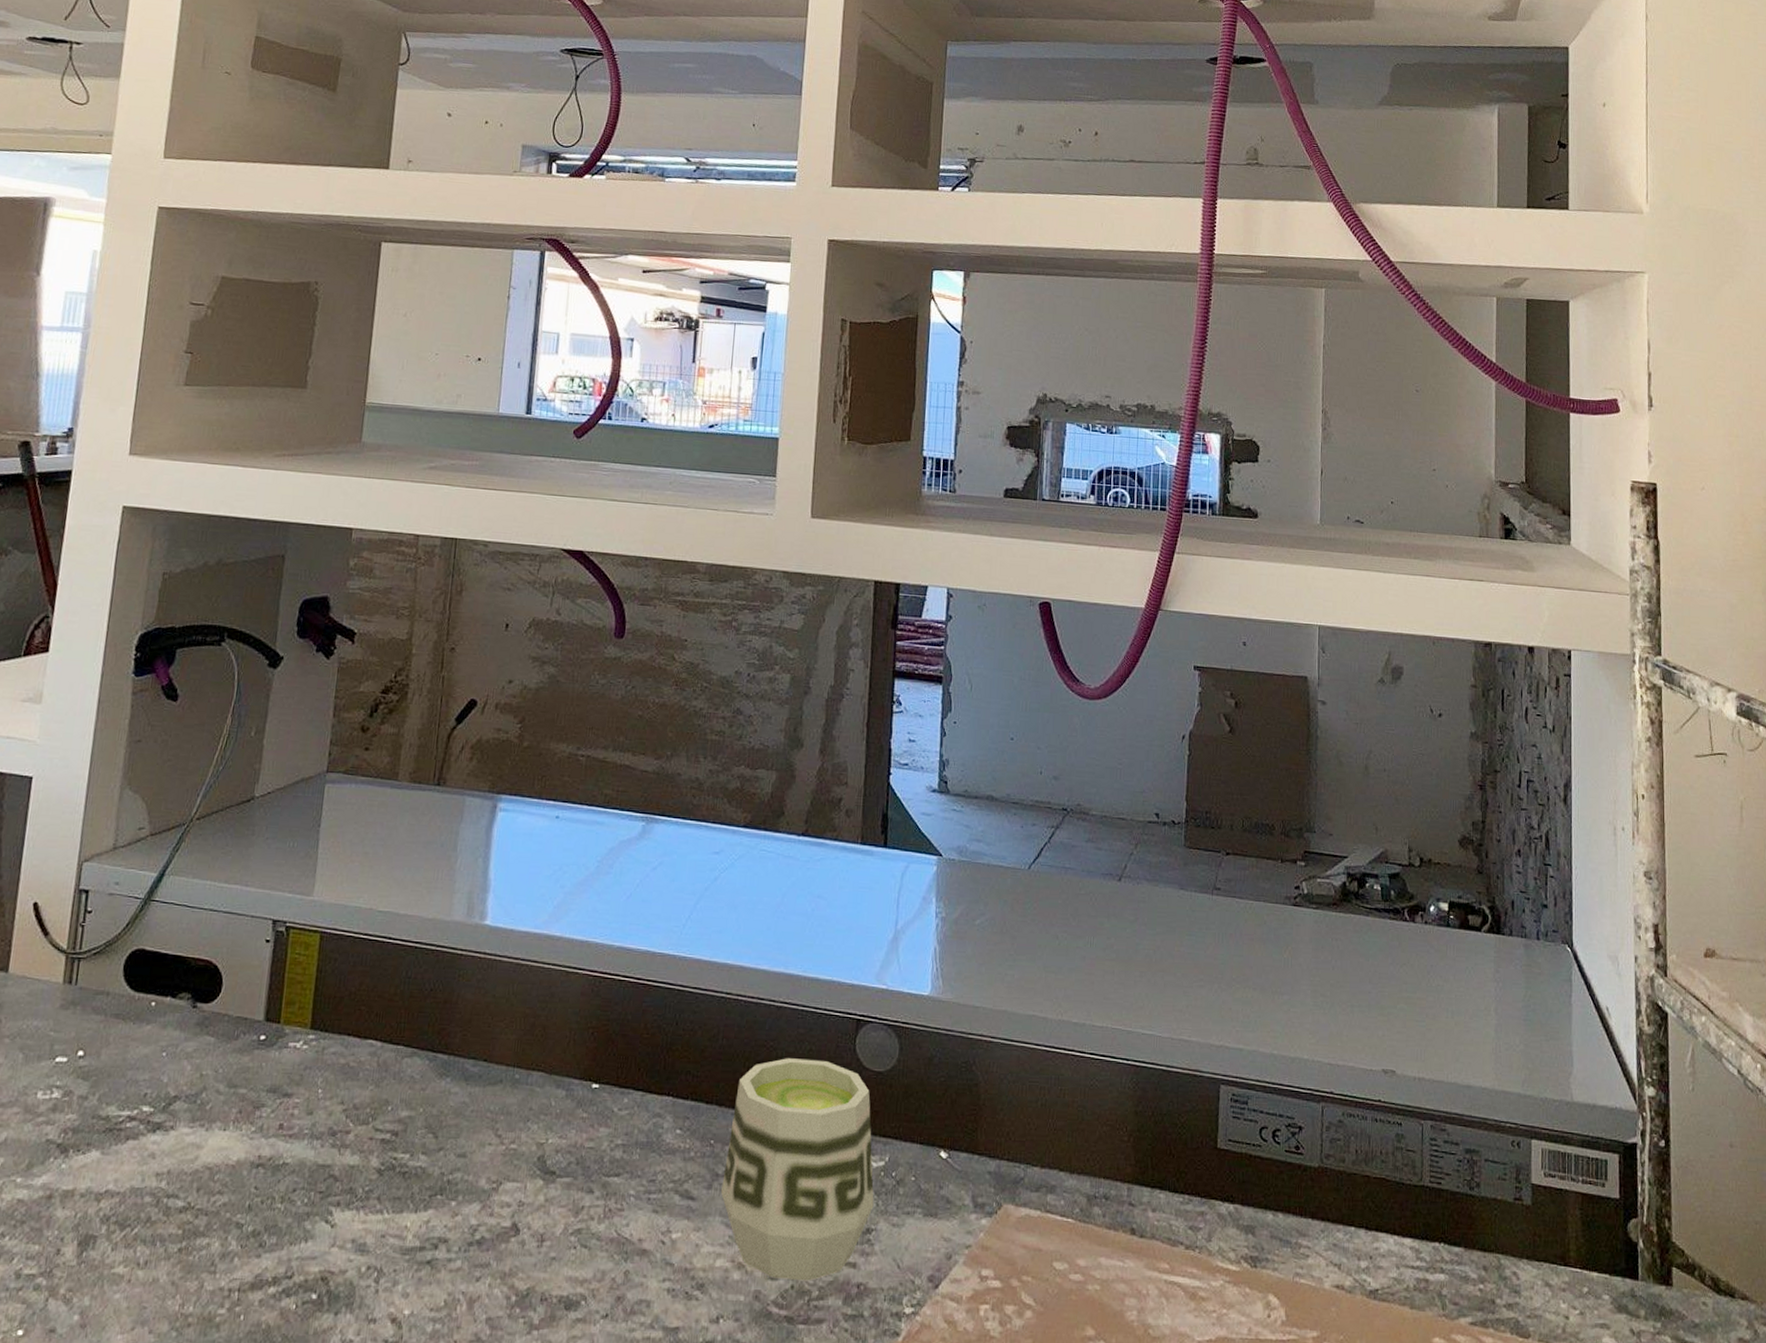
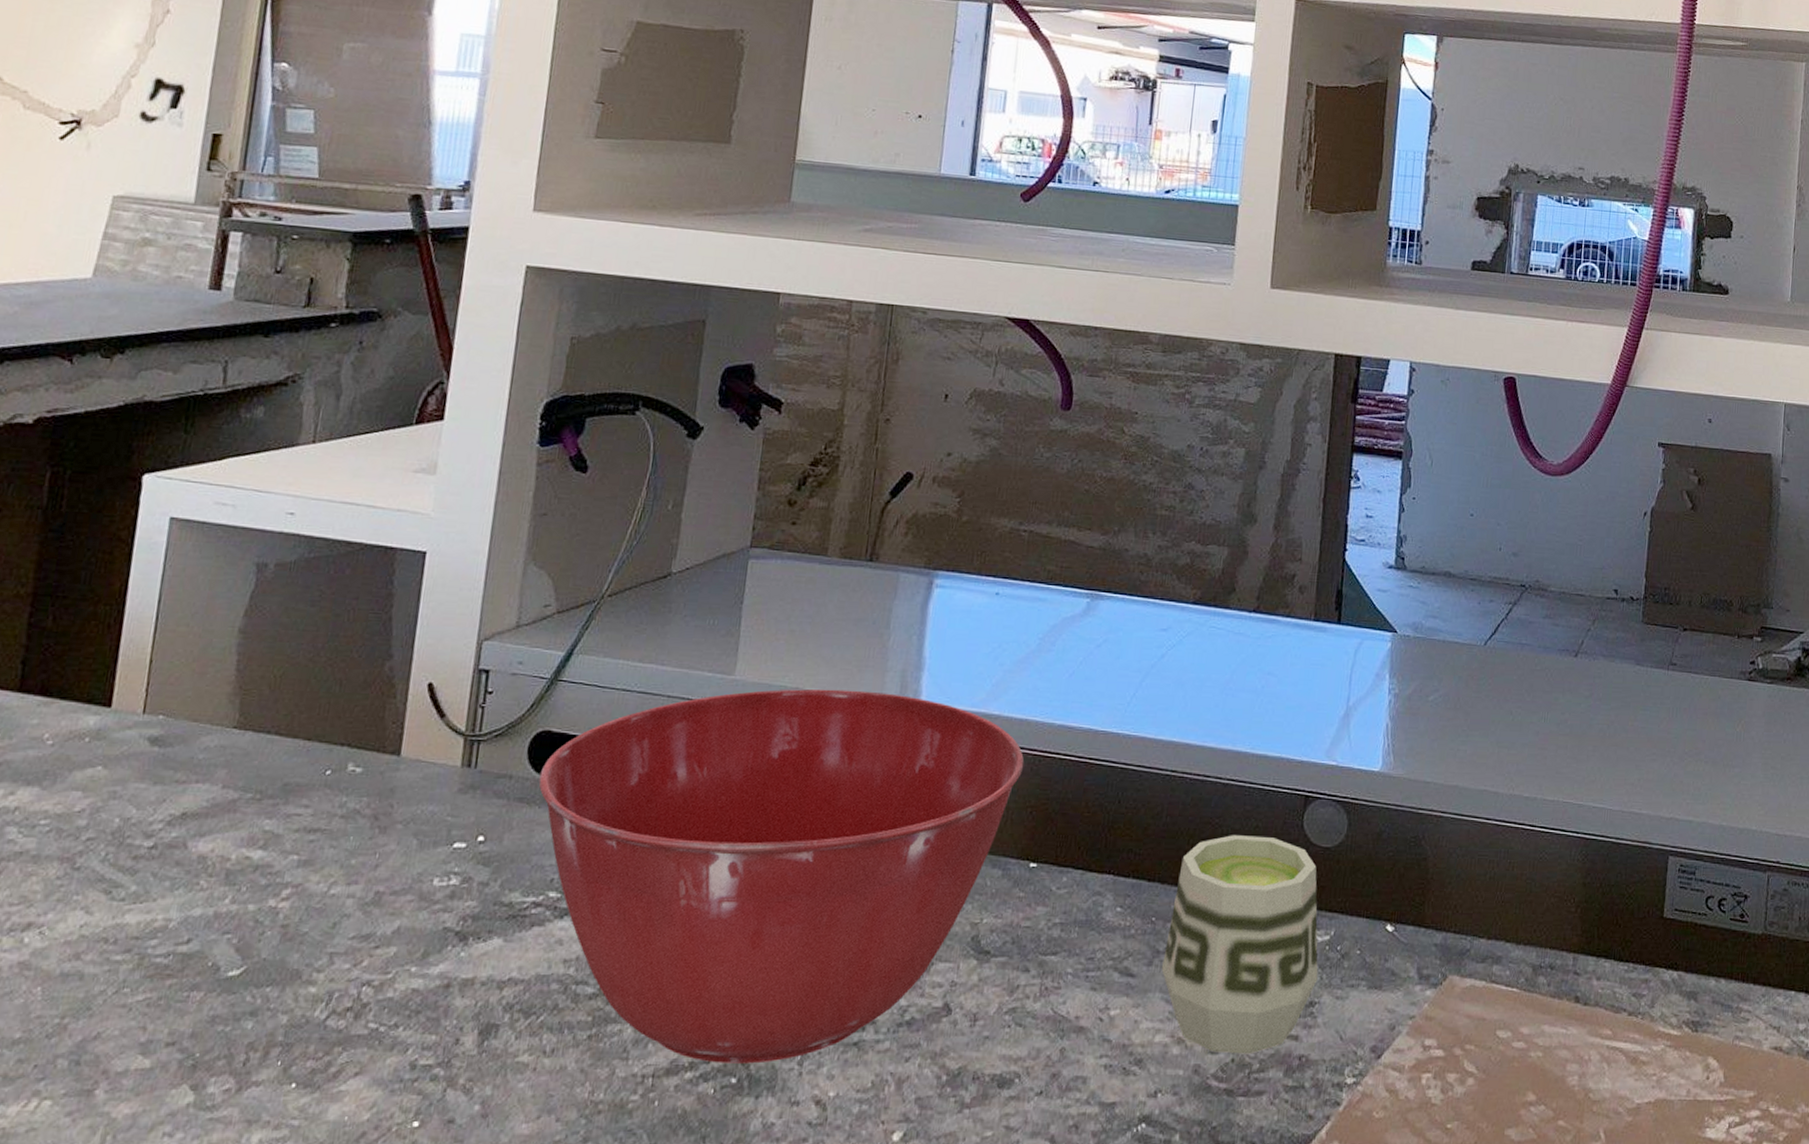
mixing bowl: none [133,909,586,1280] -> present [538,688,1025,1064]

